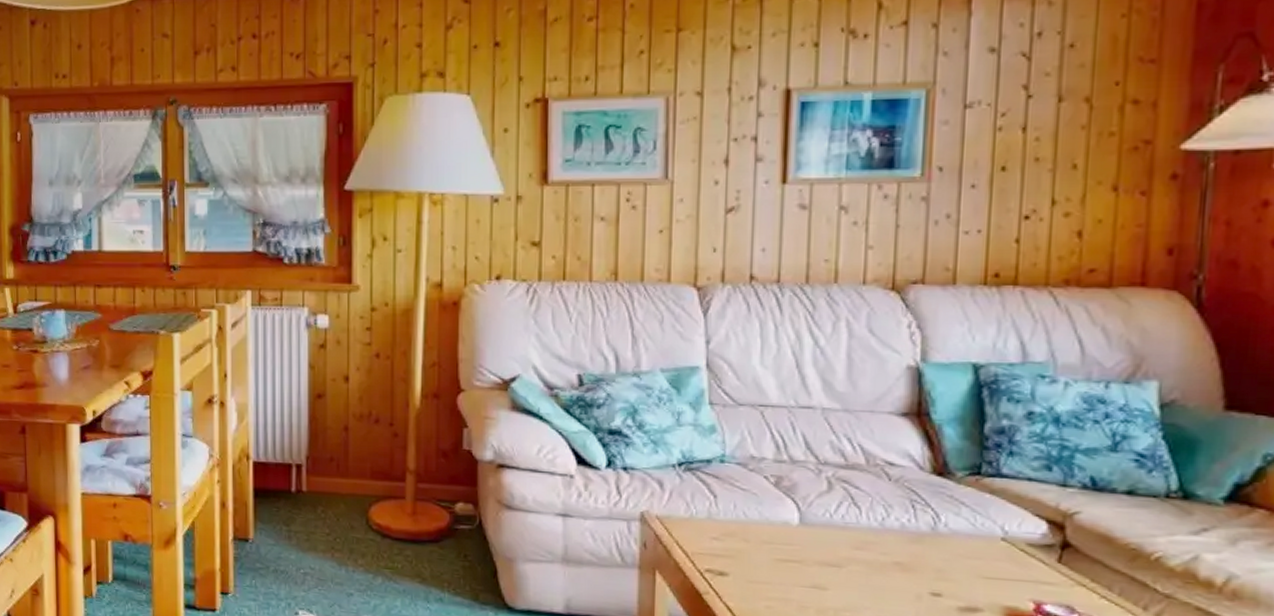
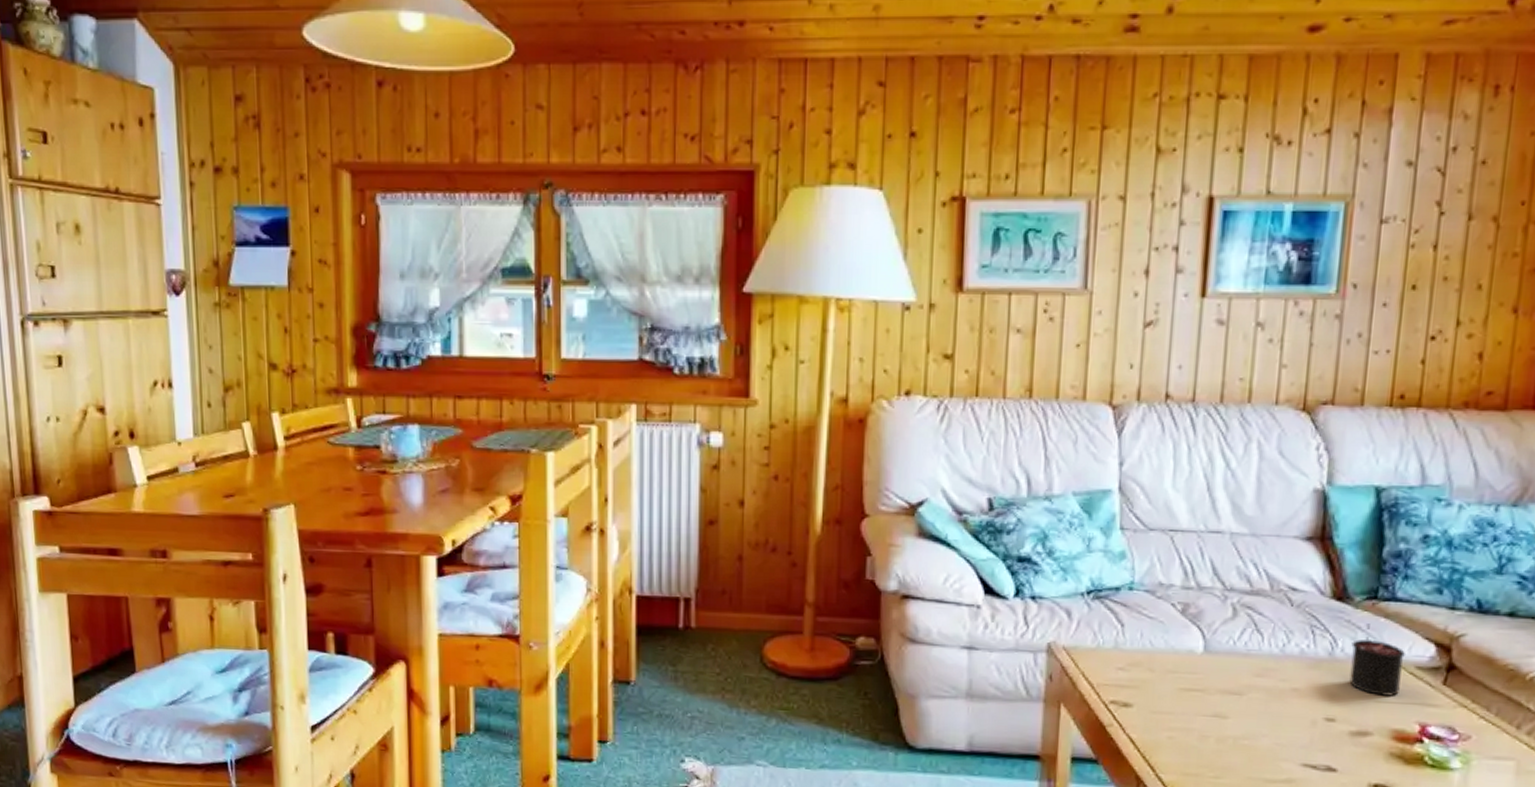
candle: none [955,499,1014,574] -> present [1349,623,1405,697]

